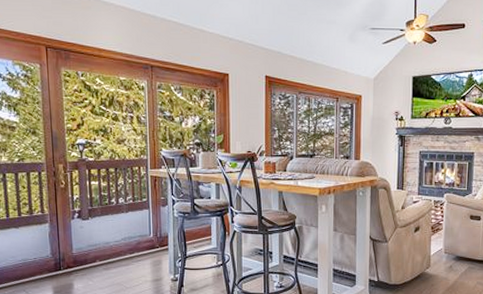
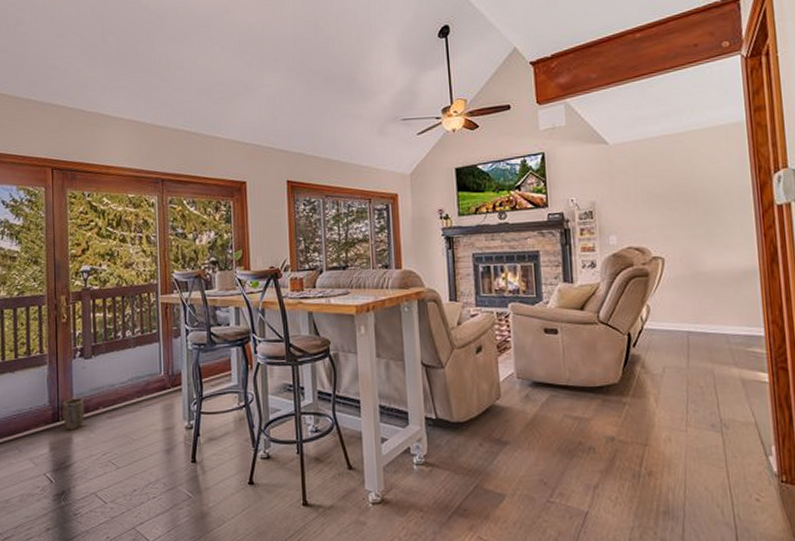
plant pot: none [64,252,84,278] -> present [63,398,85,431]

